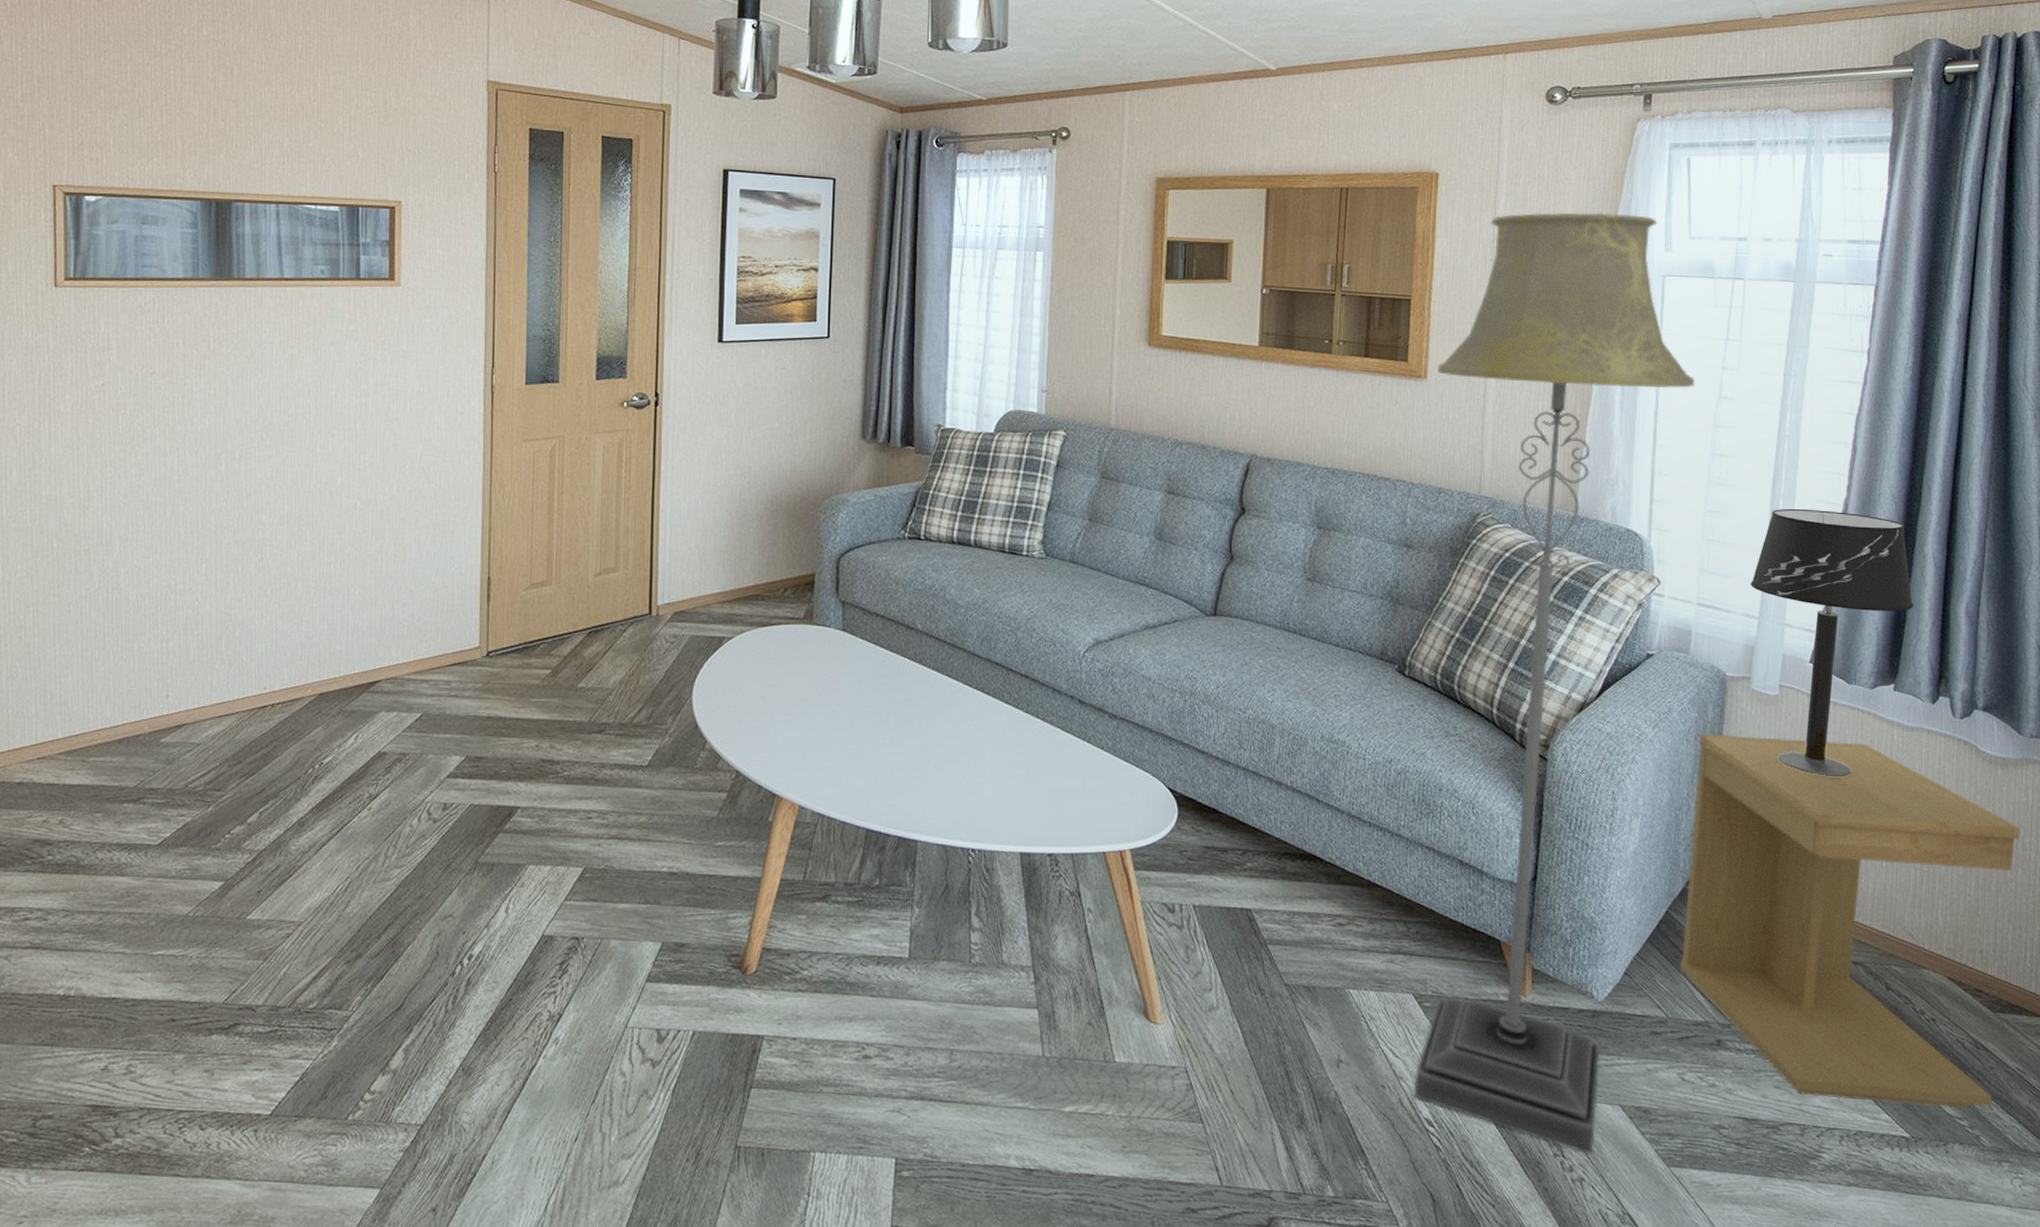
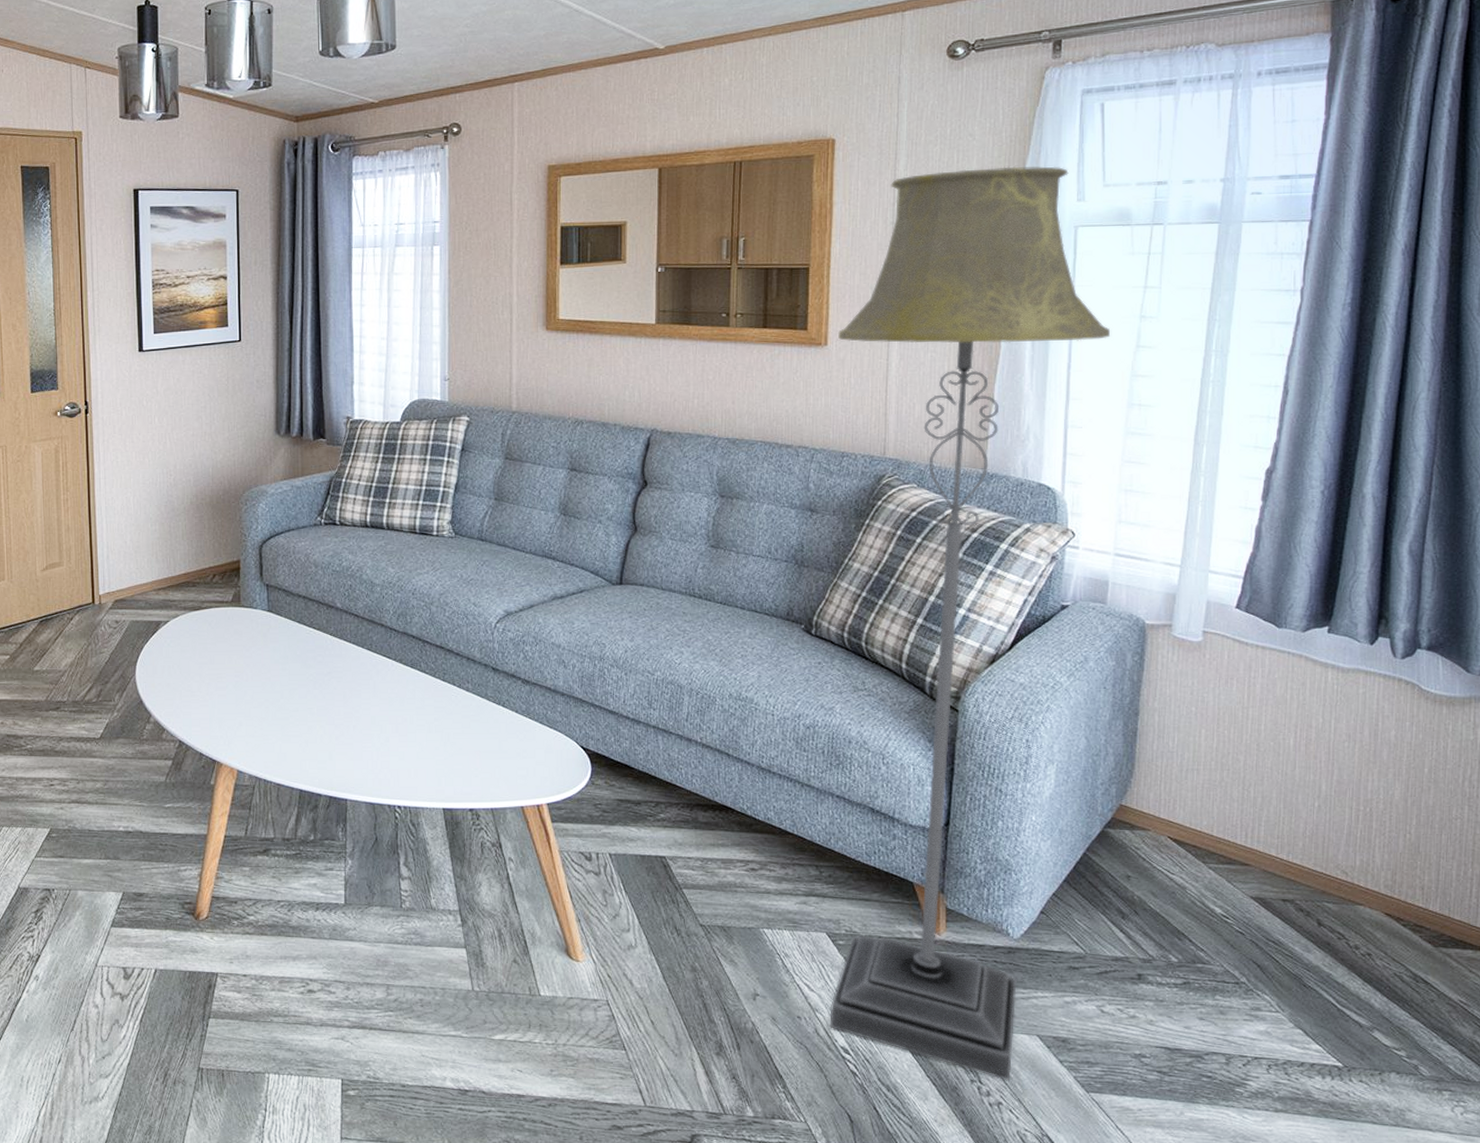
side table: present [1680,733,2020,1109] -> none [1098,680,1467,1040]
table lamp: present [1750,508,1914,776] -> none [1171,454,1351,719]

